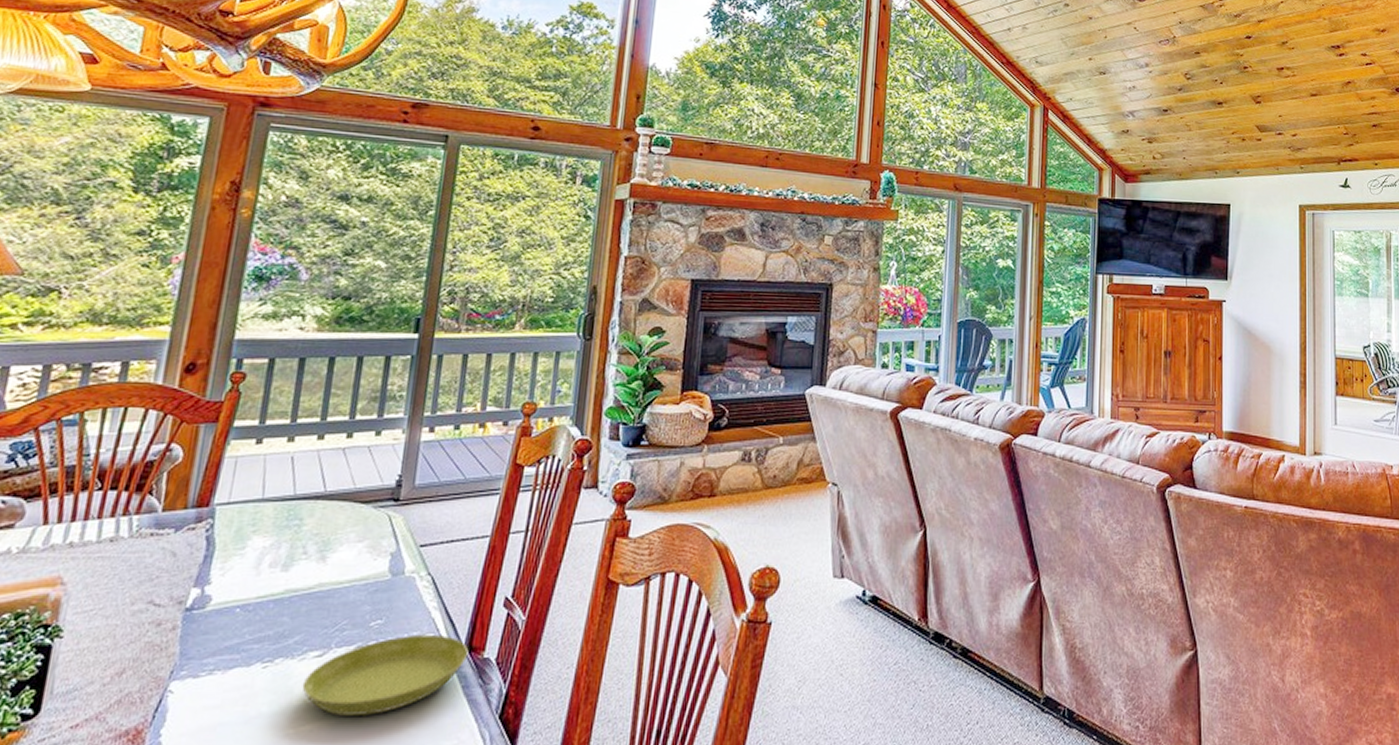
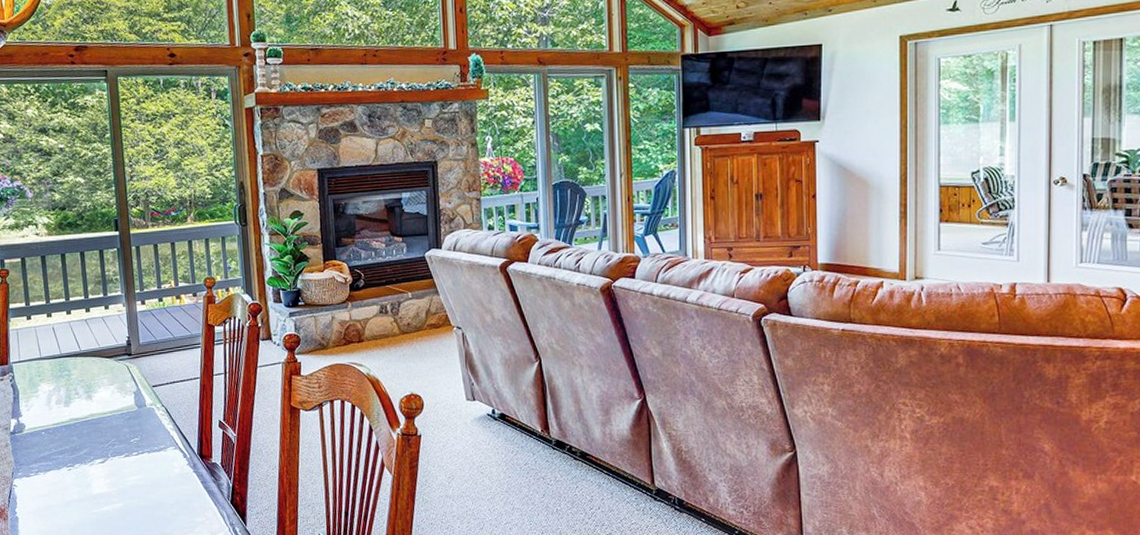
saucer: present [302,634,469,716] -> none [96,447,201,501]

